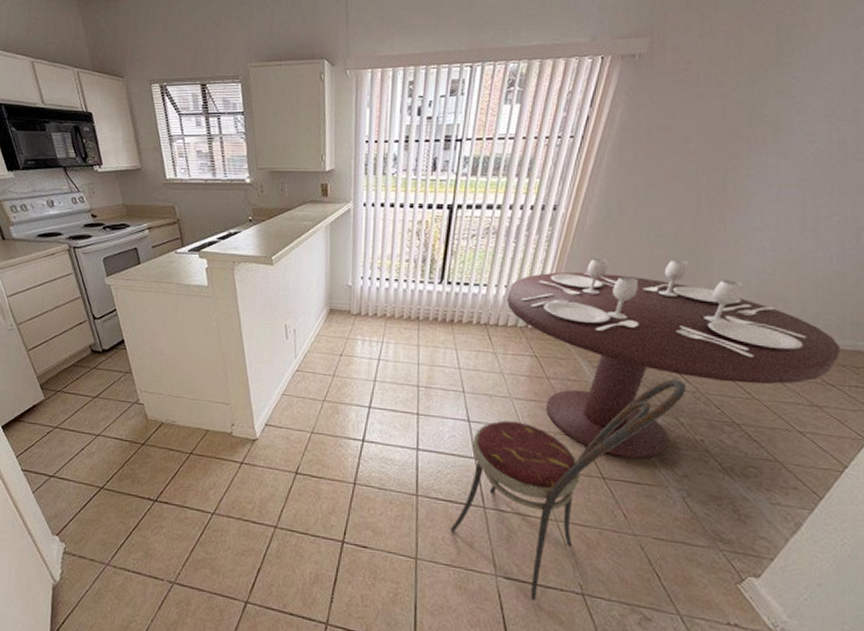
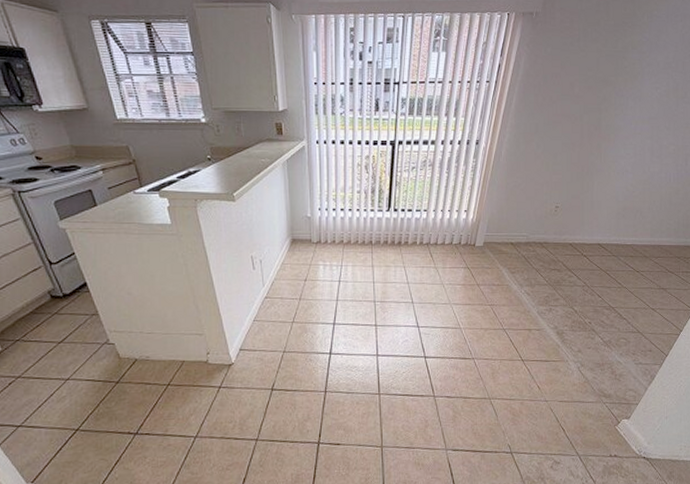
chair: present [450,379,686,601] -> none [408,277,578,465]
dining table: present [507,257,841,460] -> none [443,182,677,343]

